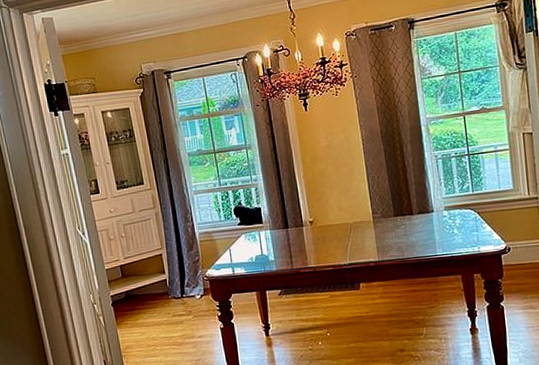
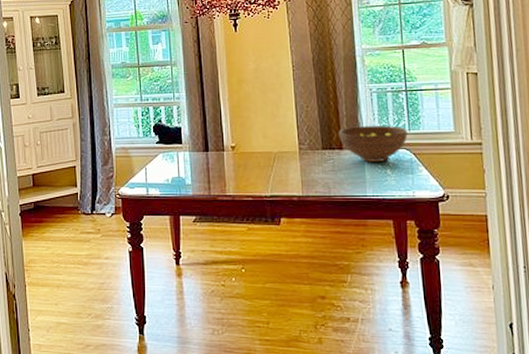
fruit bowl: none [408,188,472,224] -> present [338,125,408,162]

